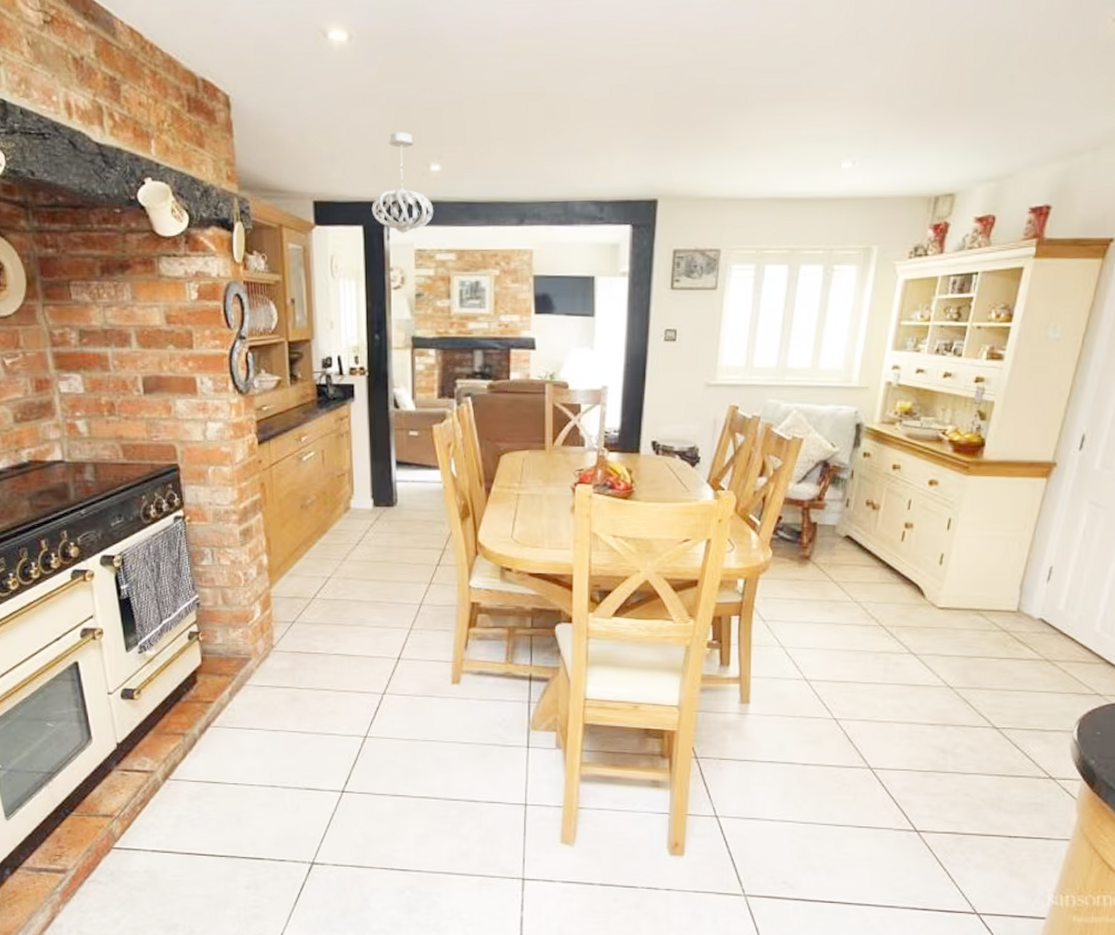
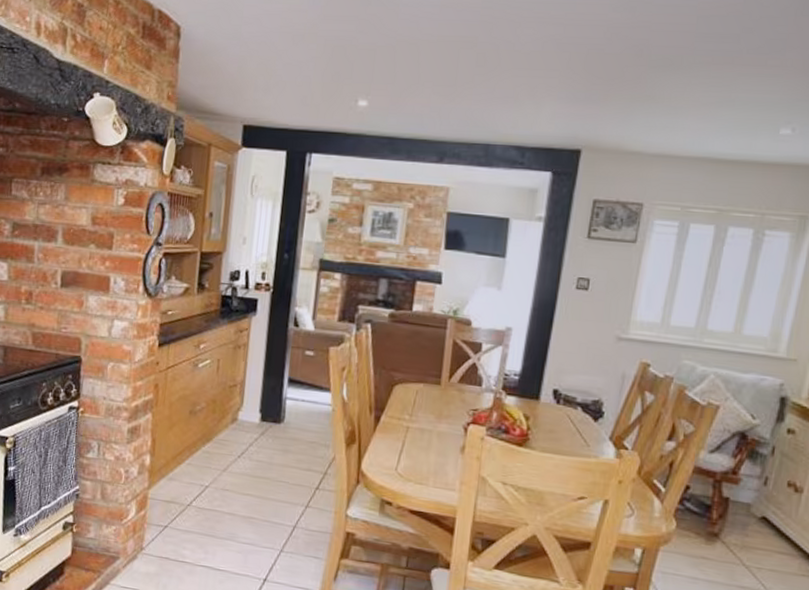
pendant light: present [371,131,433,235] -> none [297,68,356,163]

